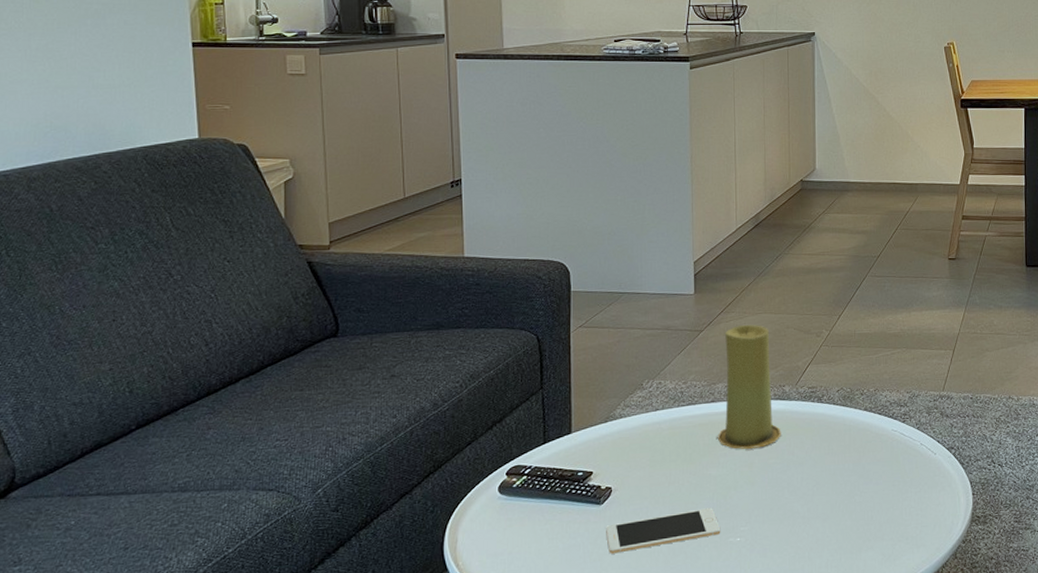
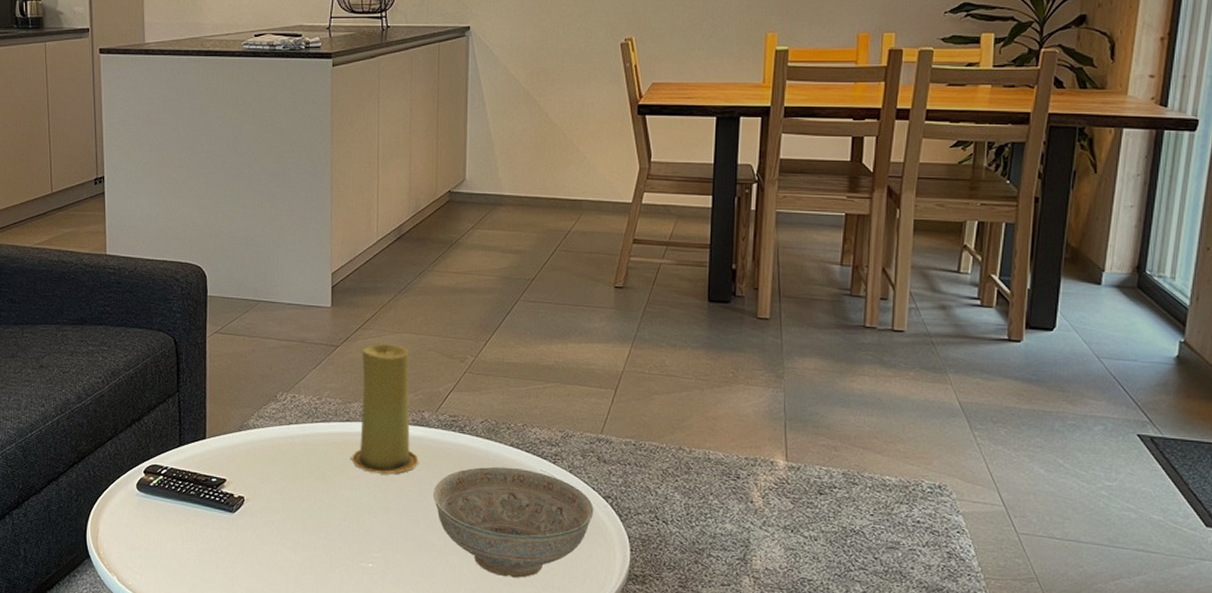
cell phone: present [606,508,721,554] -> none [238,529,353,563]
decorative bowl: none [795,430,940,534] -> present [433,466,594,578]

